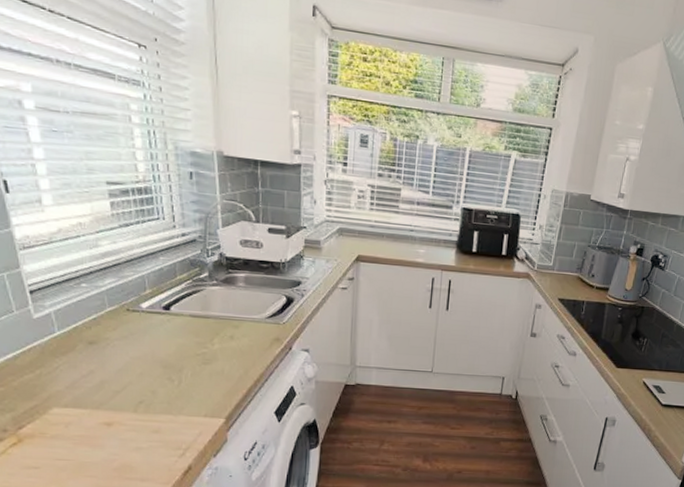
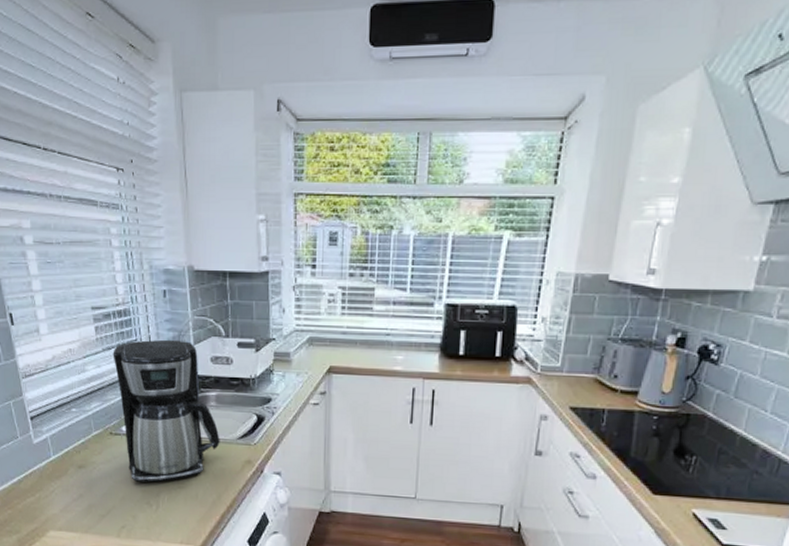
coffee maker: none [131,219,248,359] -> present [113,339,220,483]

